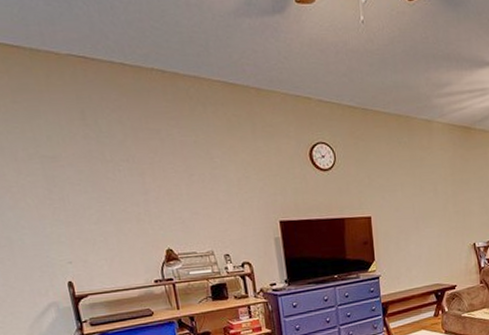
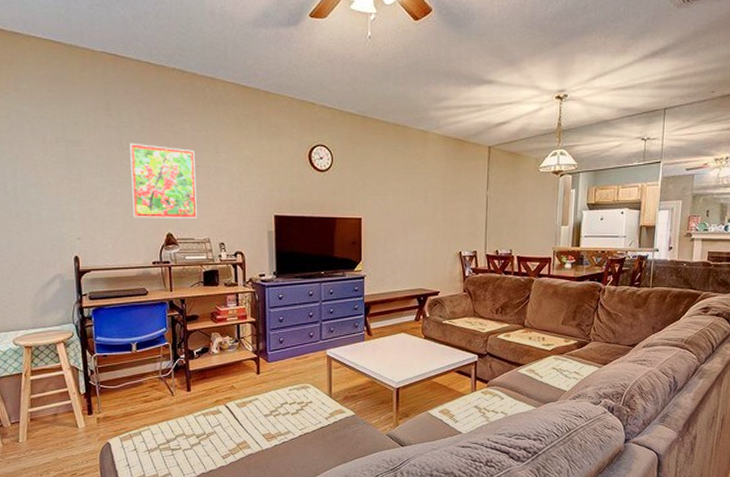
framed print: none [113,154,197,236] -> present [130,142,197,218]

